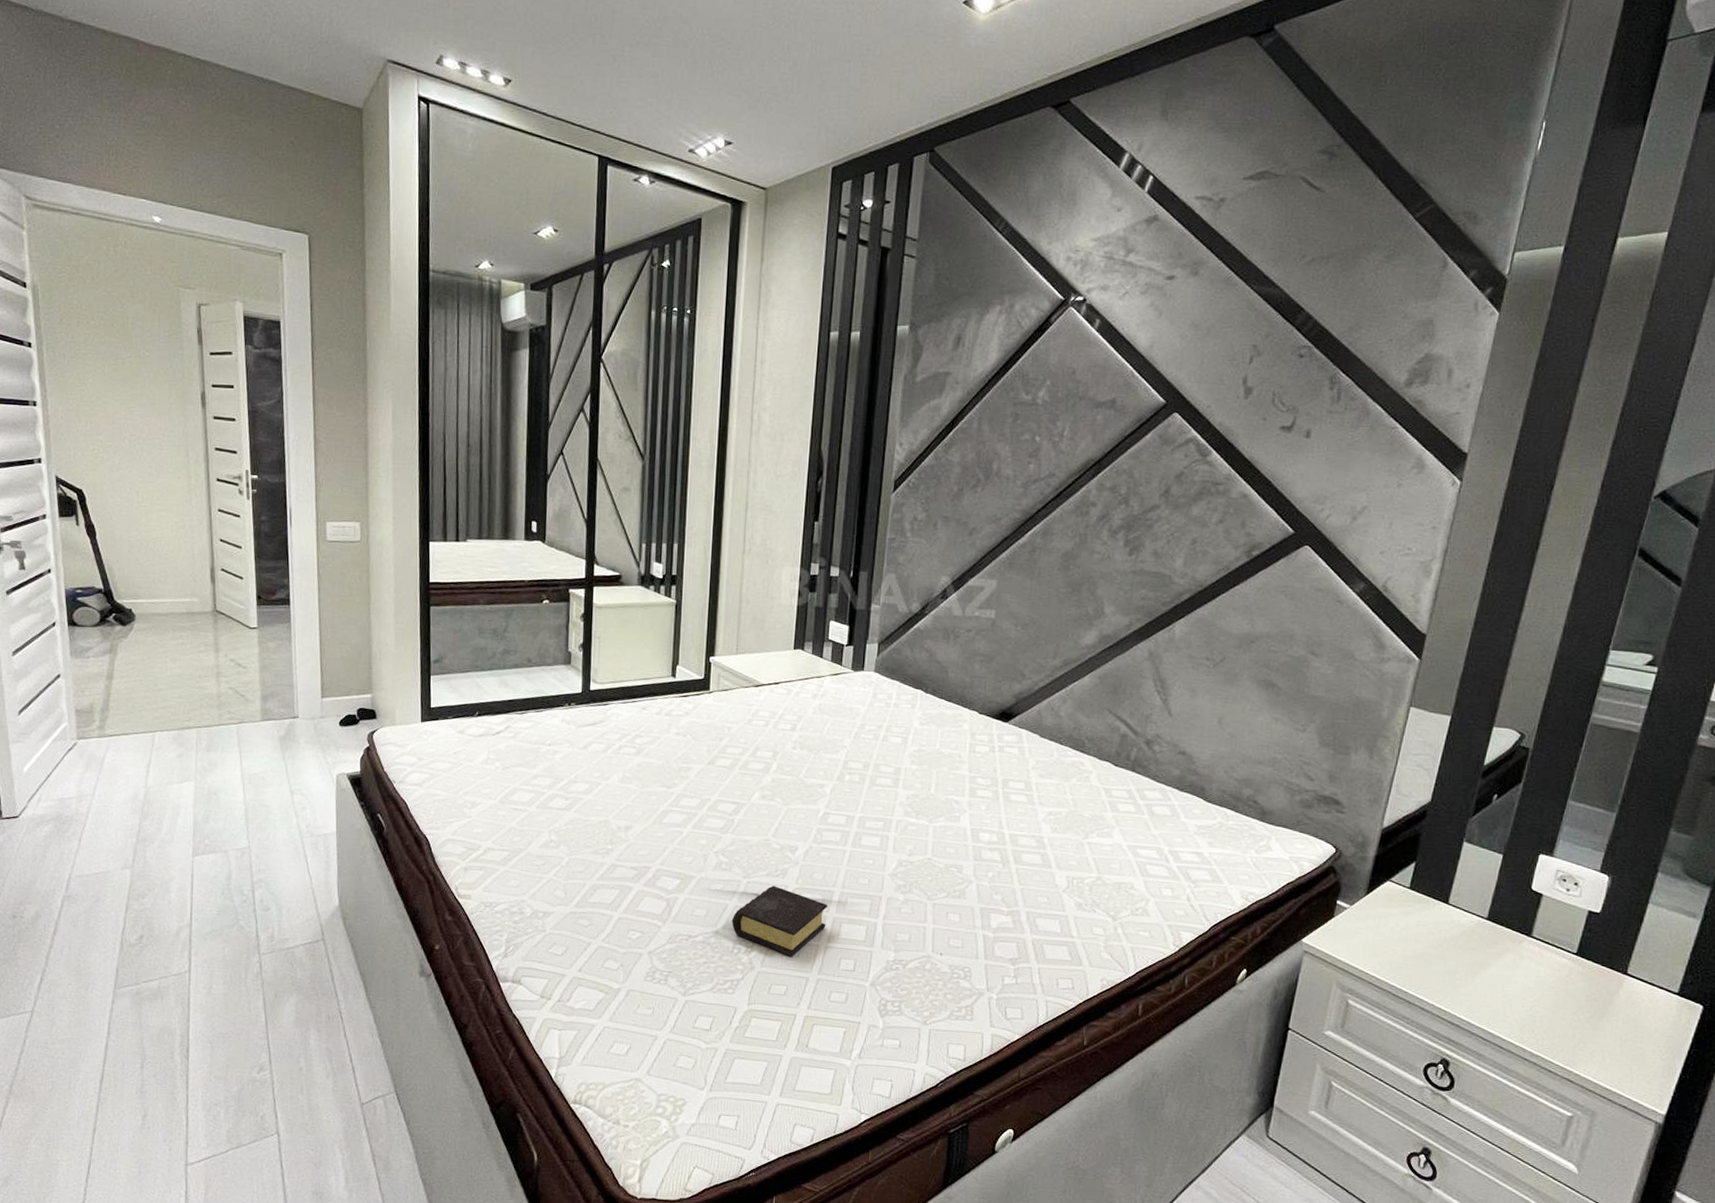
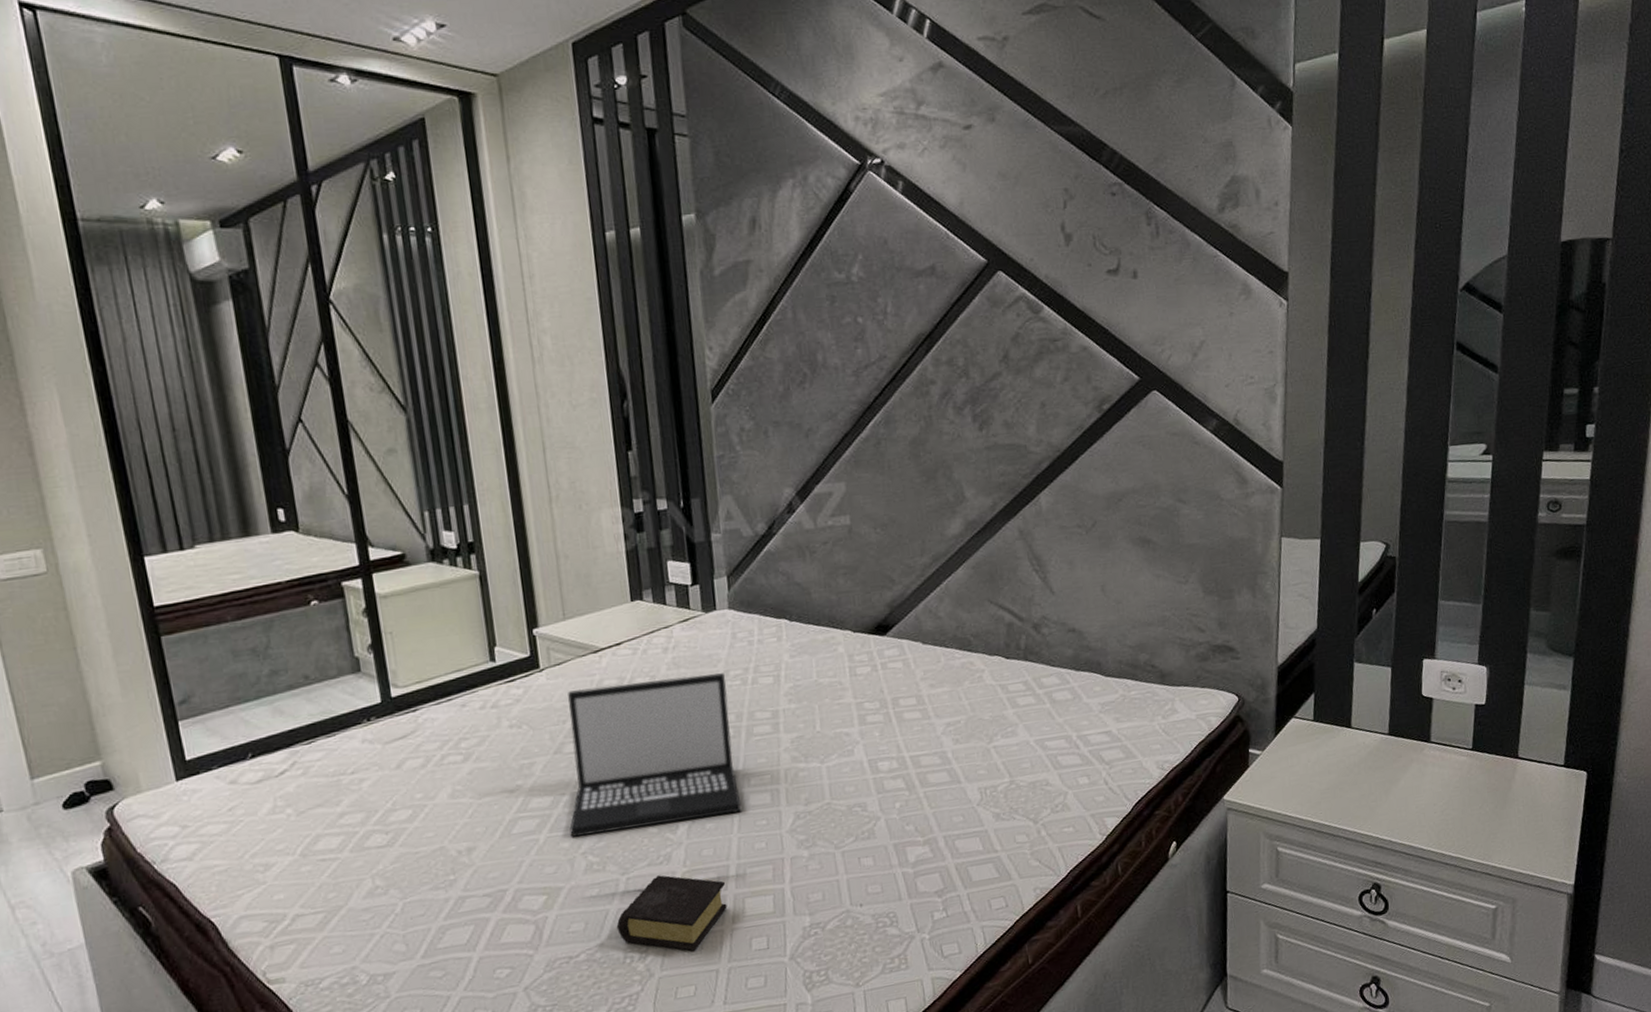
laptop computer: none [708,714,860,849] -> present [568,673,742,838]

